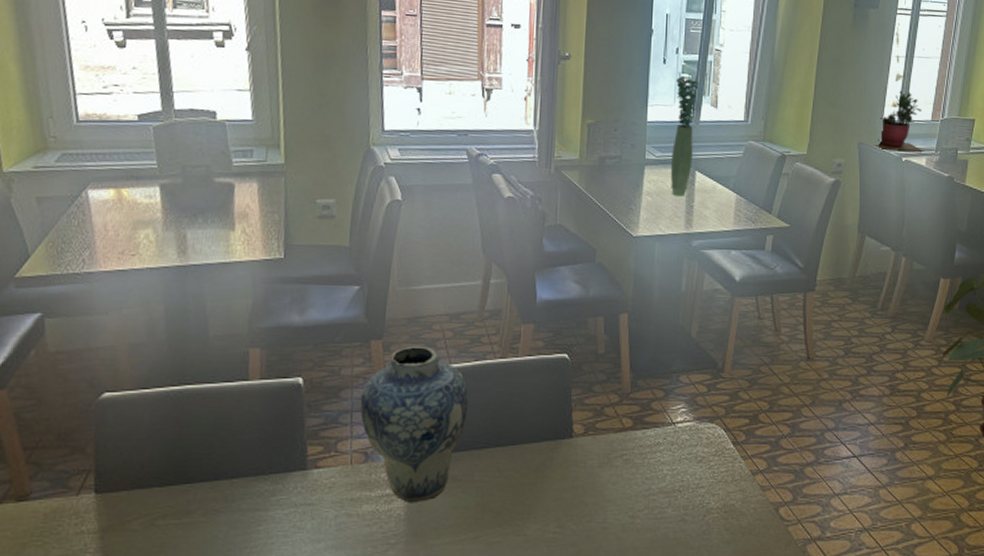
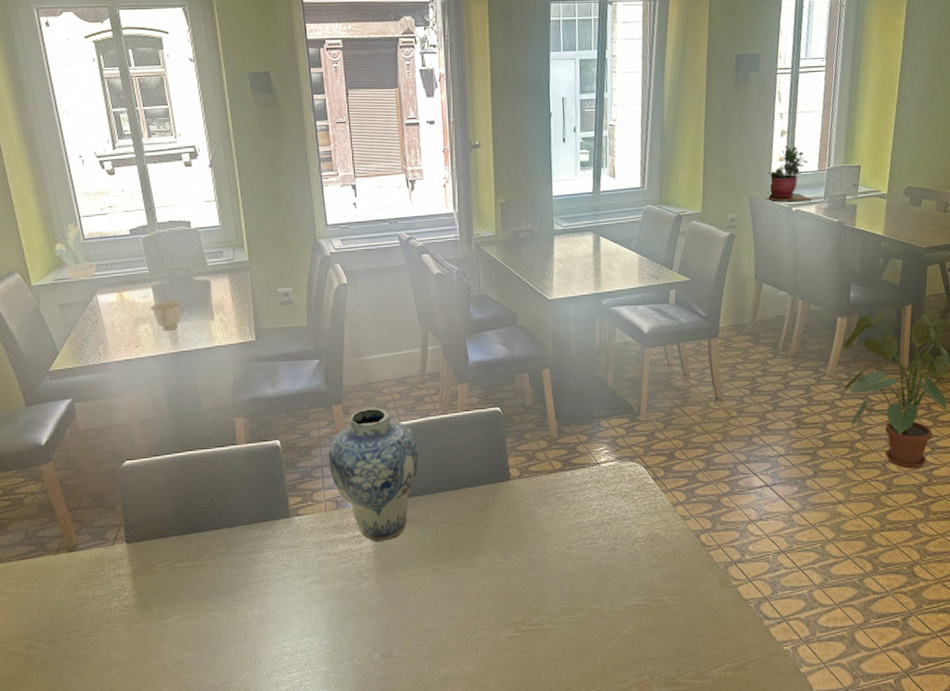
potted flower: none [38,100,91,169] -> present [55,222,96,280]
teacup: none [154,202,197,239] -> present [150,299,182,331]
vase: present [670,72,699,196] -> none [576,149,597,261]

